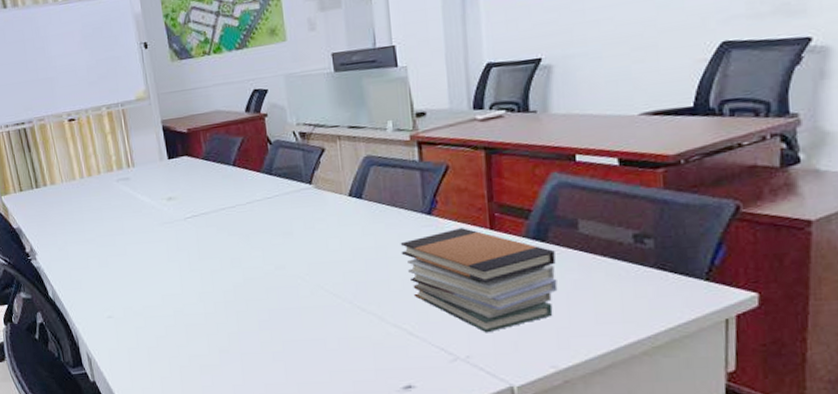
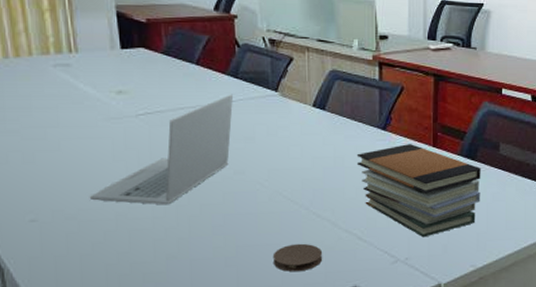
laptop: none [151,191,270,302] -> present [89,94,233,205]
coaster: none [319,338,372,369] -> present [272,243,323,272]

